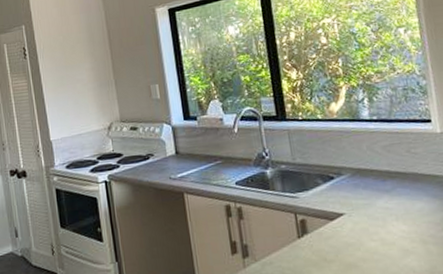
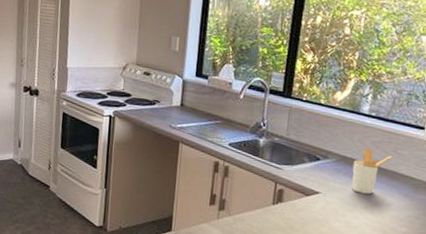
utensil holder: none [369,154,408,205] -> present [352,148,393,195]

